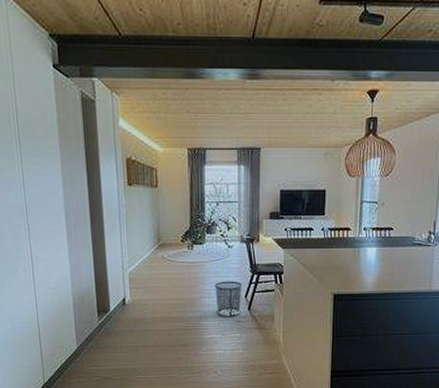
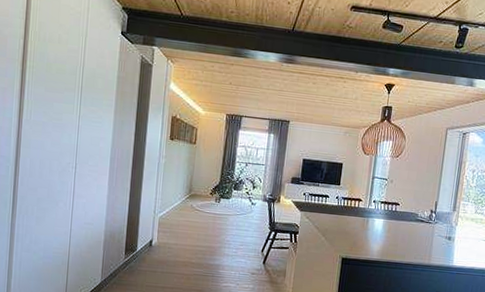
waste bin: present [214,281,243,317] -> none [234,234,261,269]

